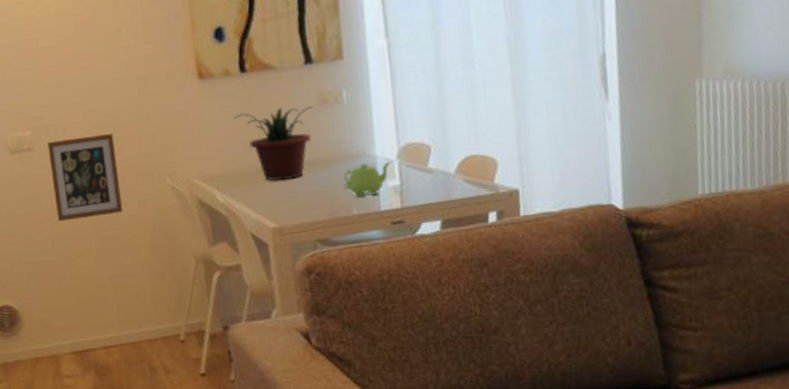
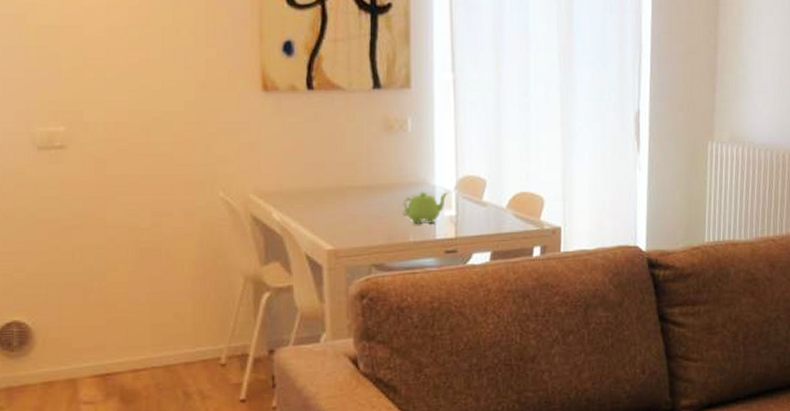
picture frame: present [48,134,123,222] -> none [85,139,168,230]
potted plant: present [233,106,314,181] -> none [296,129,379,203]

